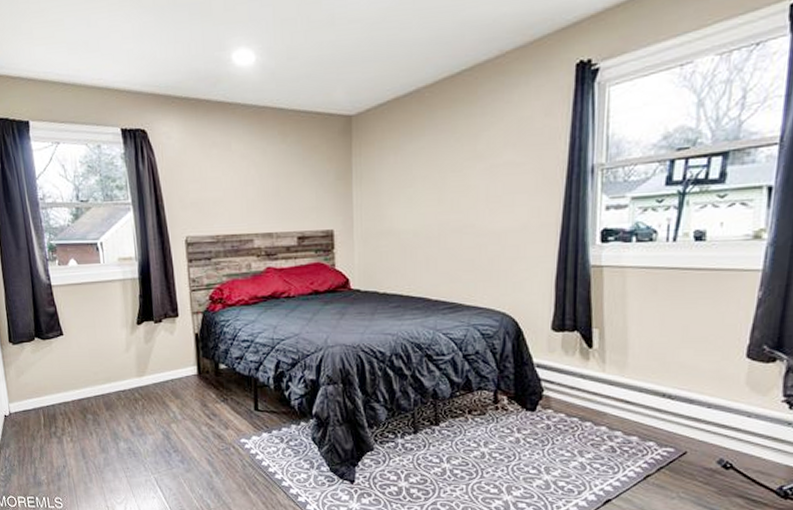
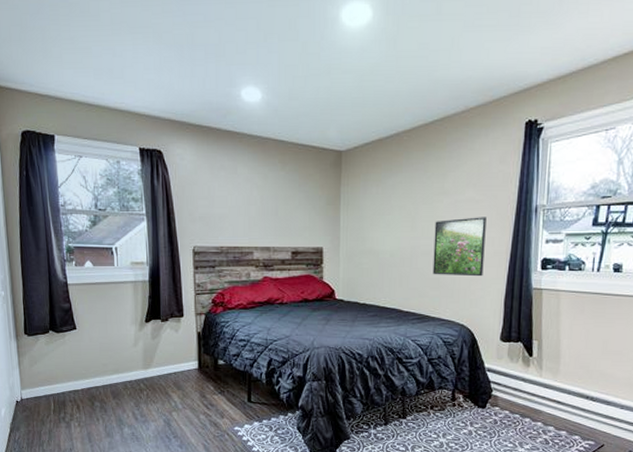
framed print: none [465,182,530,256] -> present [432,217,487,277]

